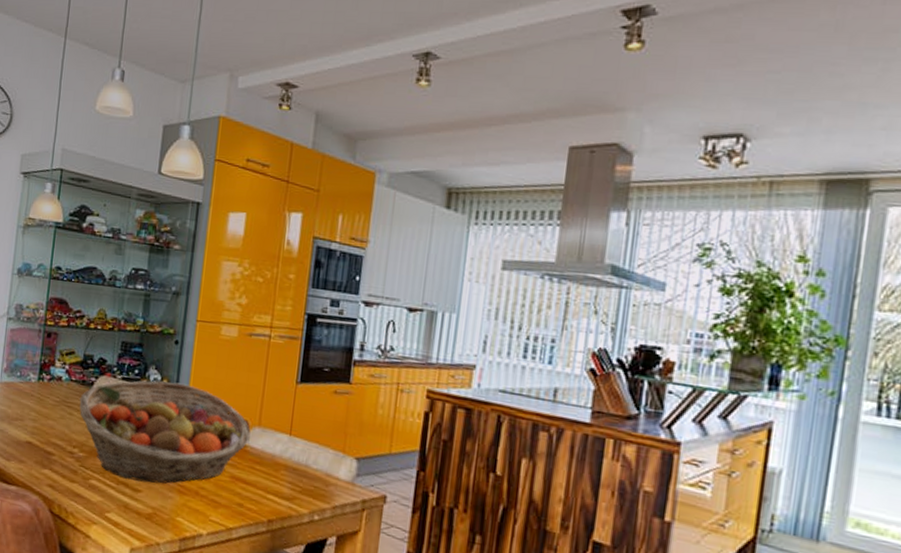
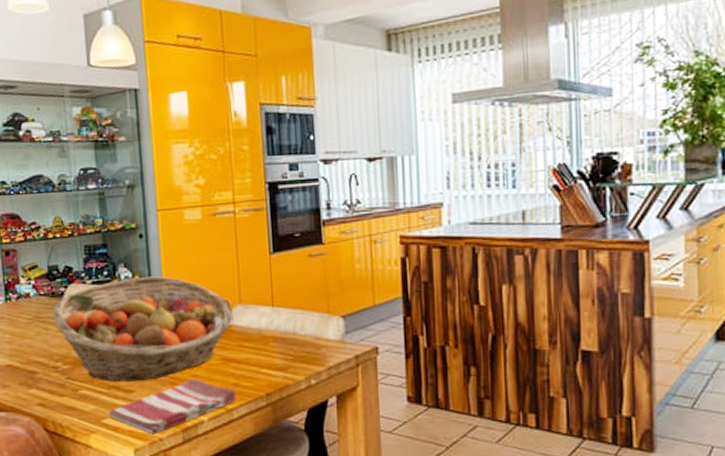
dish towel: none [112,489,239,538] -> present [108,378,238,434]

